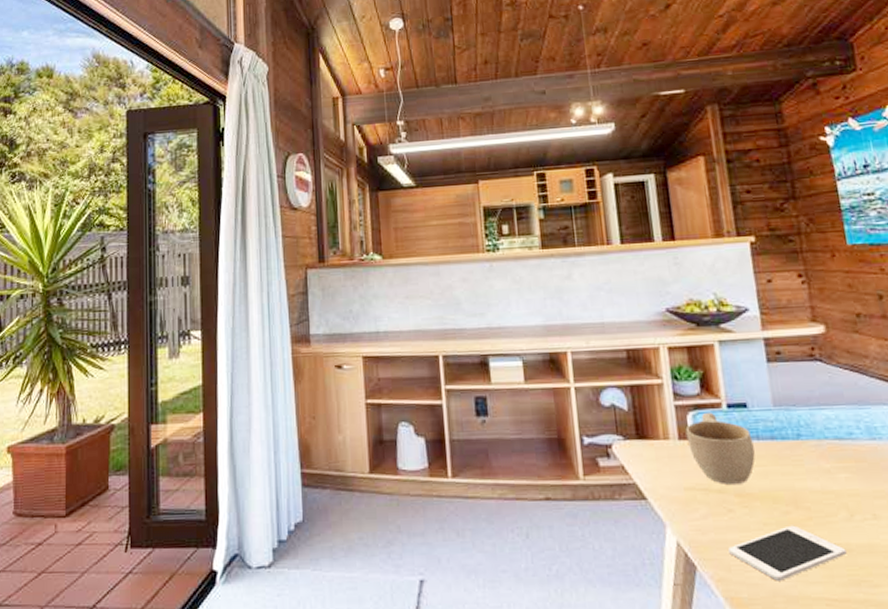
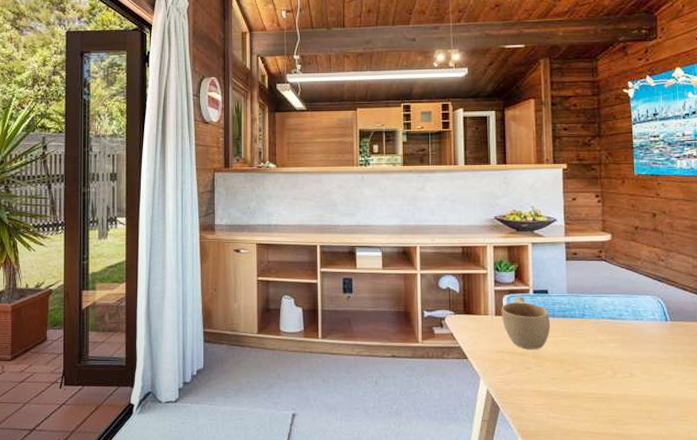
cell phone: present [728,525,847,581] -> none [524,380,608,419]

